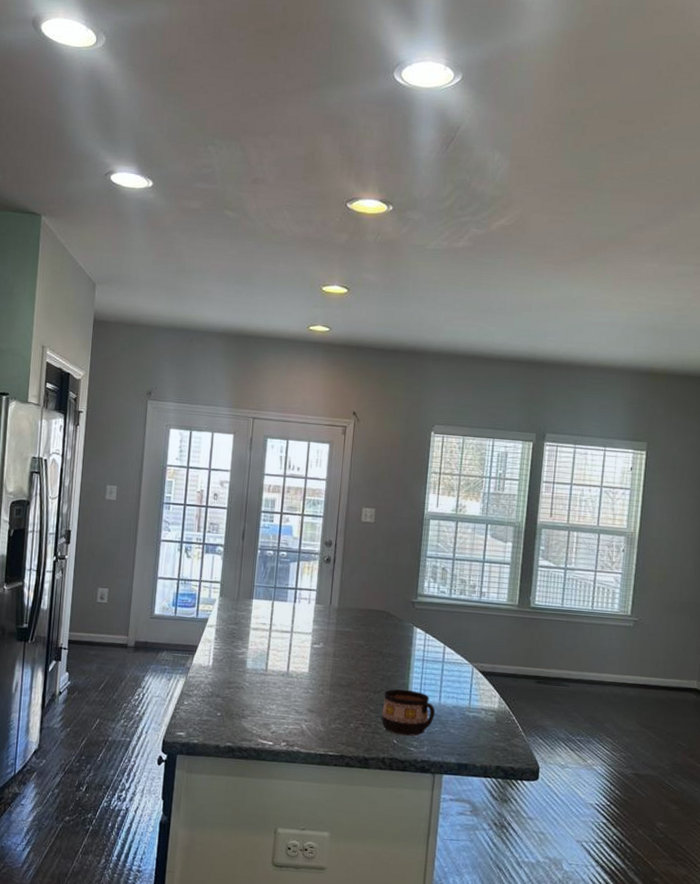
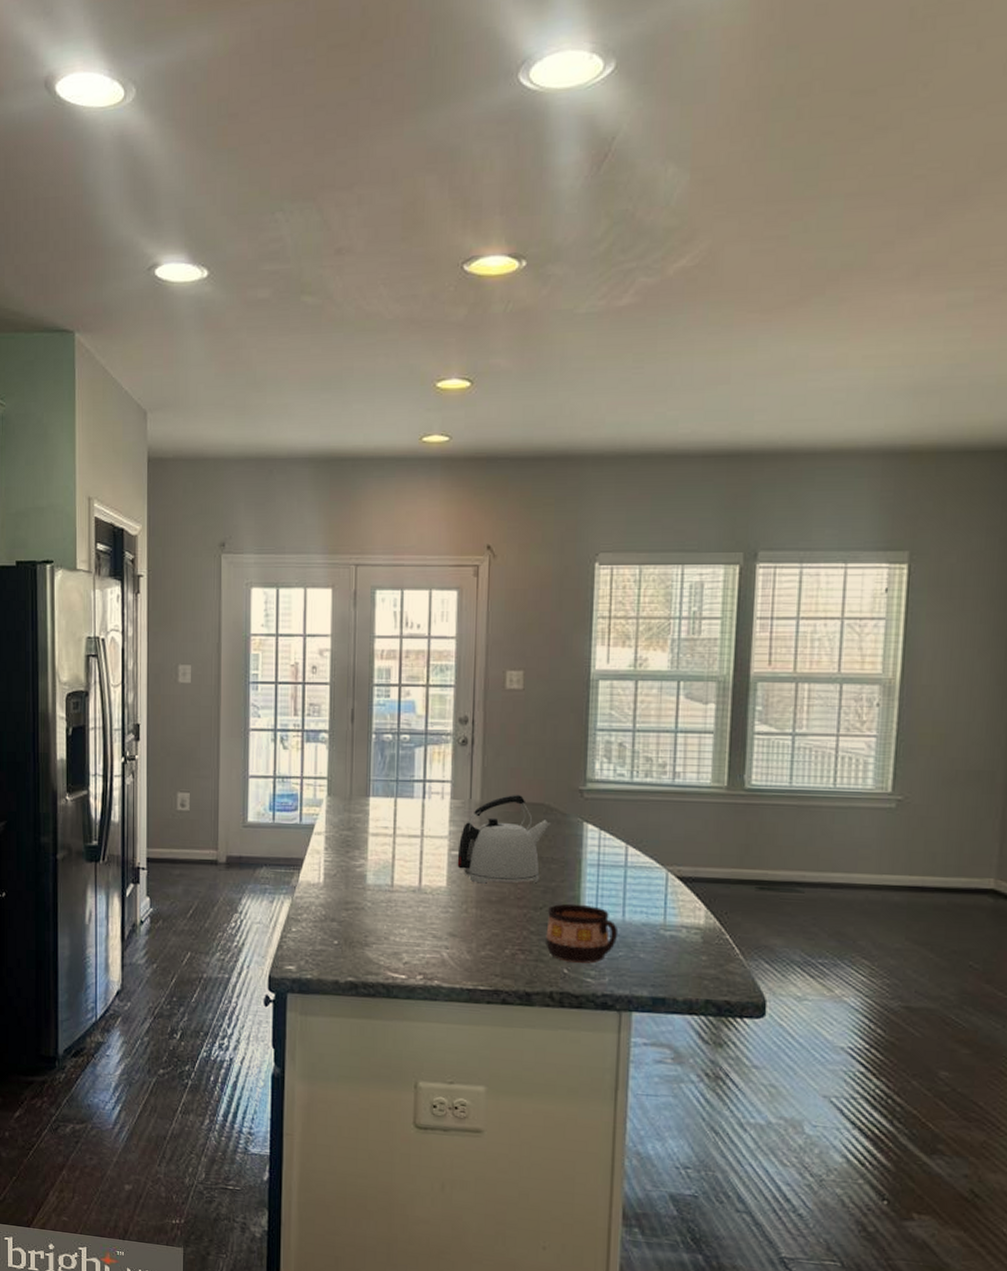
kettle: none [317,602,390,672] -> present [457,794,552,884]

